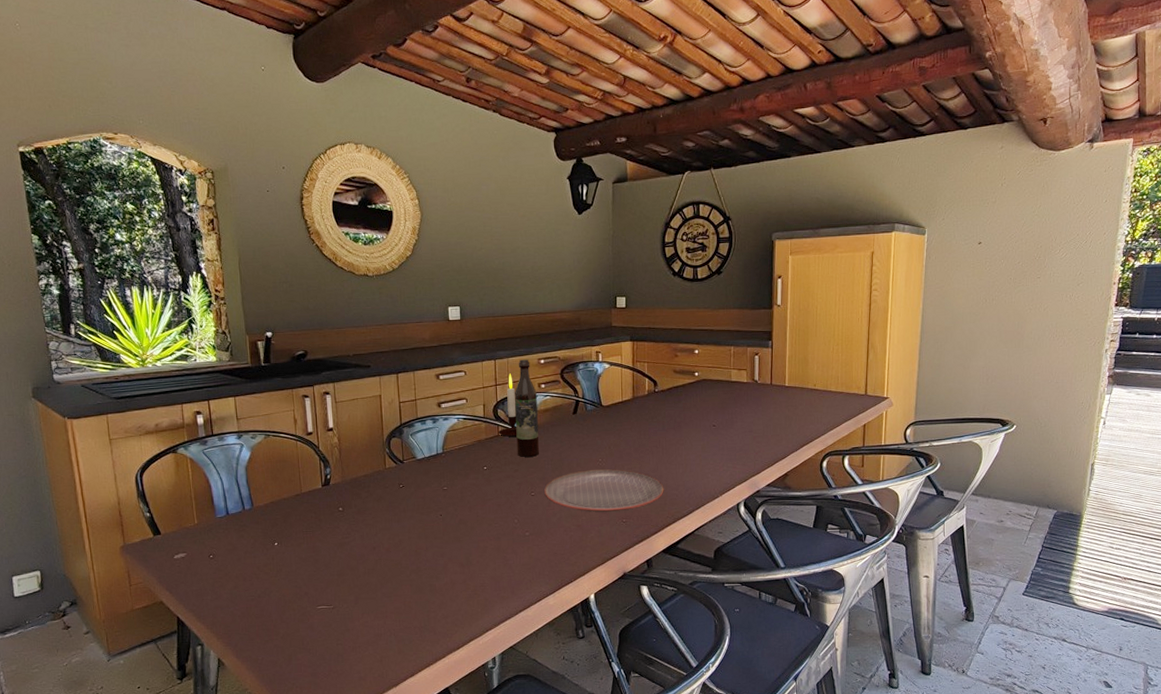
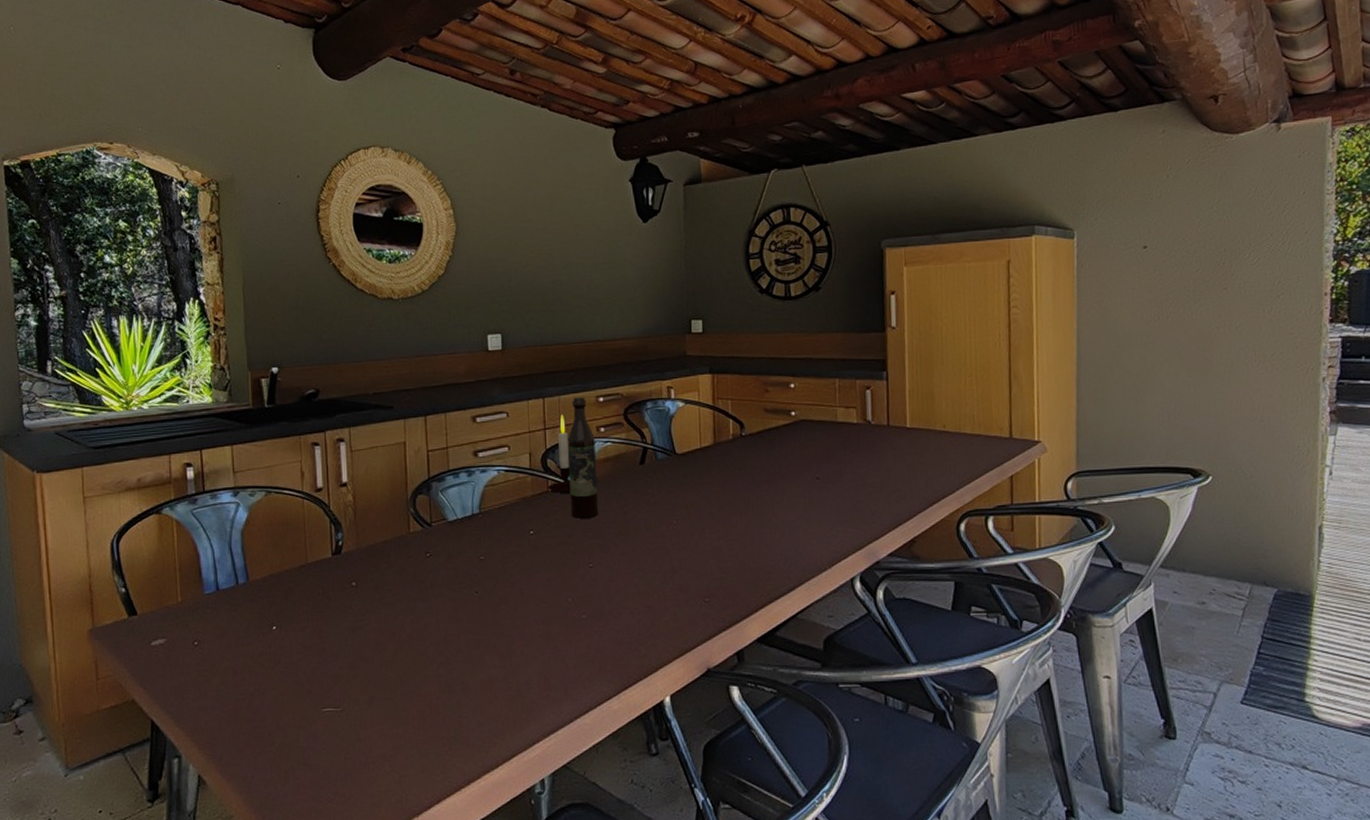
plate: present [544,469,664,513] -> none [605,534,757,590]

